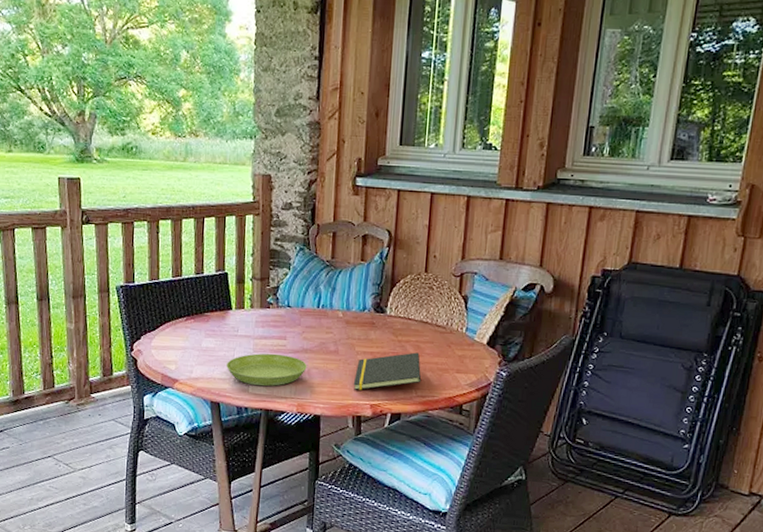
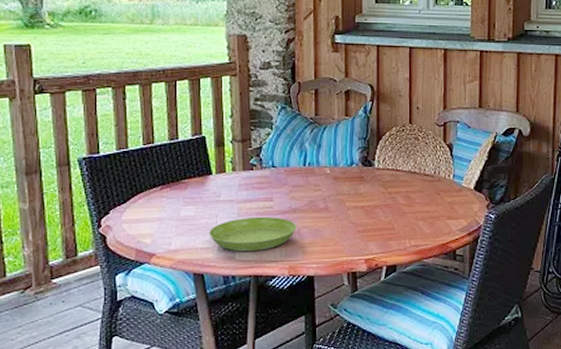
notepad: present [353,352,422,390] -> none [346,203,414,246]

